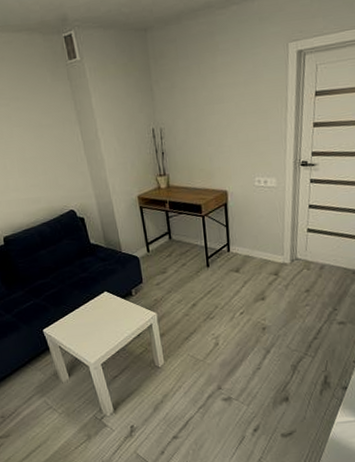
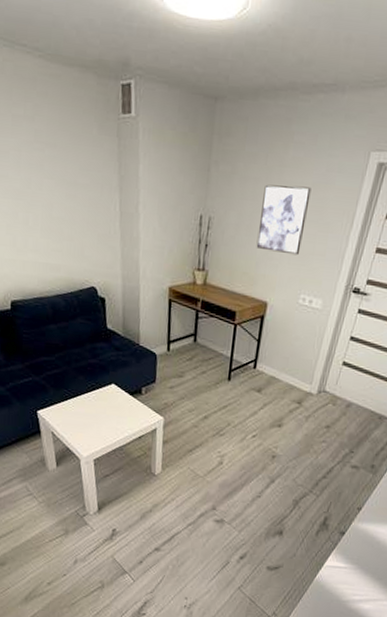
wall art: none [203,84,246,146] -> present [256,184,311,256]

